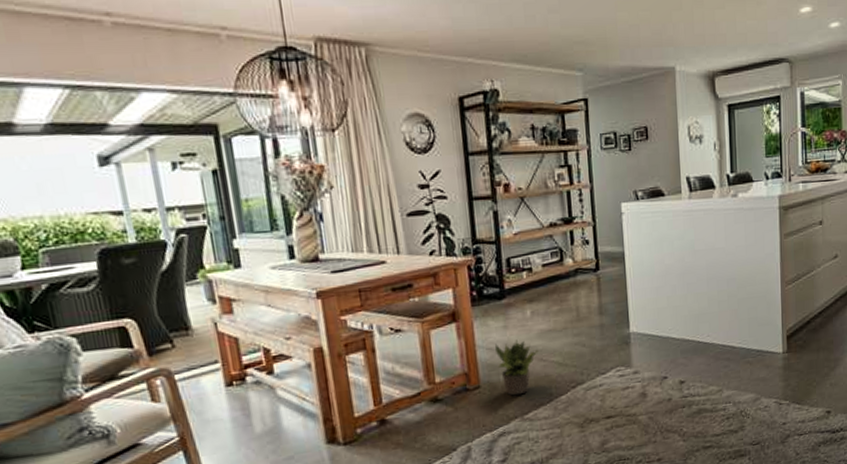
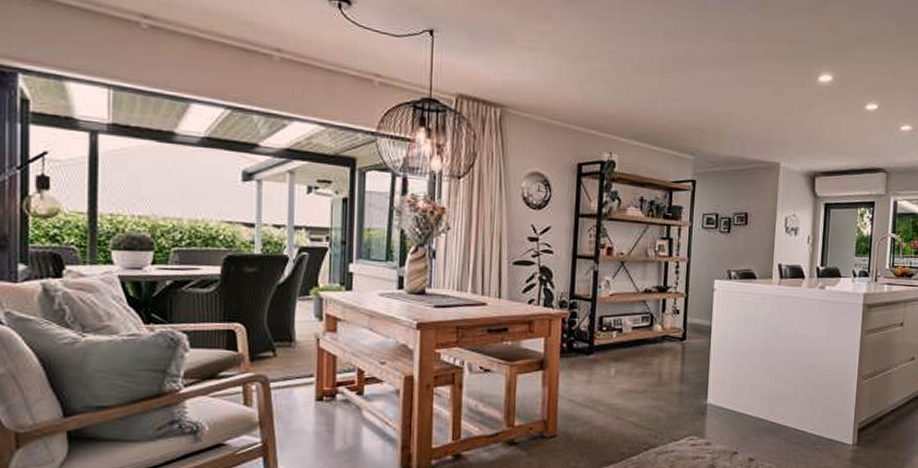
potted plant: present [494,339,538,396] -> none [575,395,617,450]

